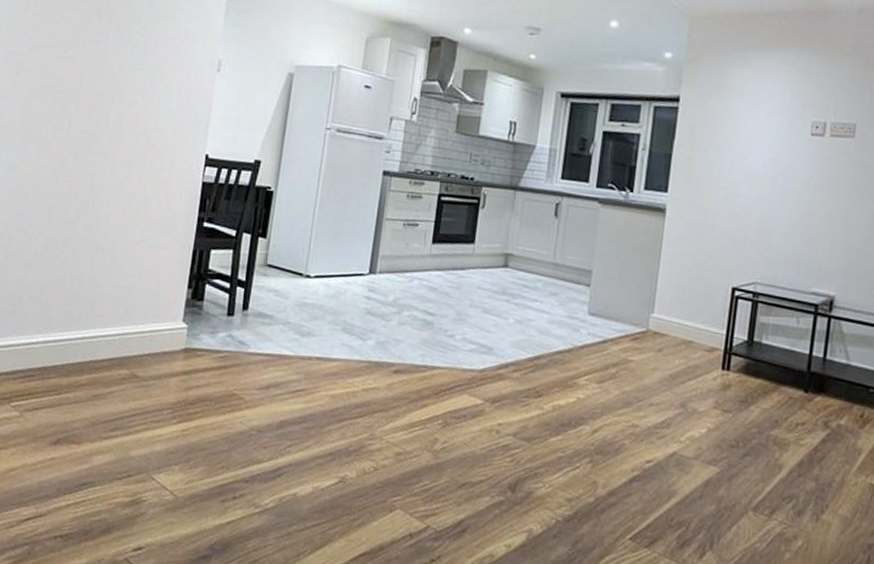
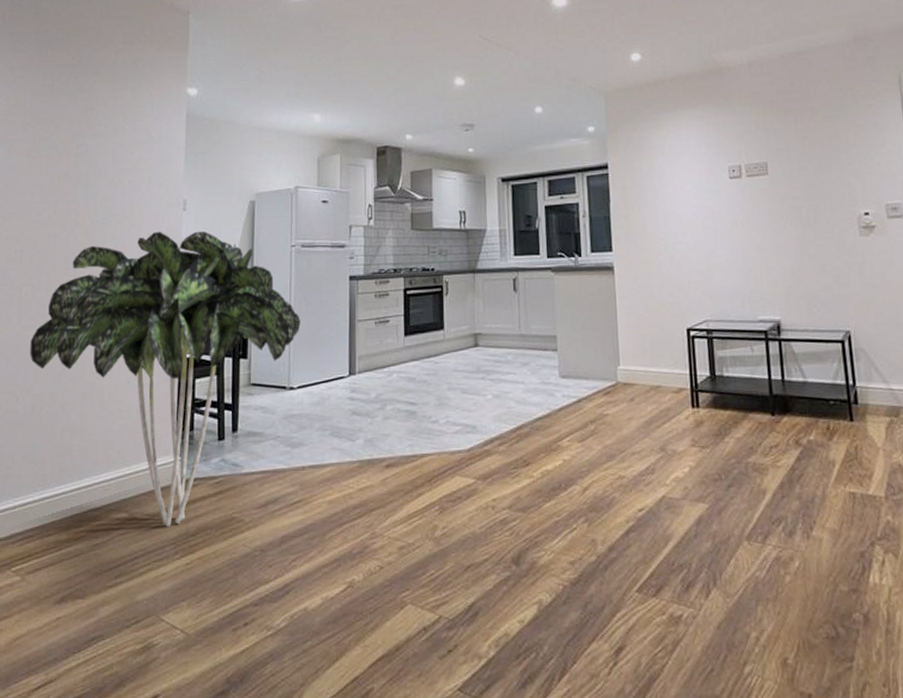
indoor plant: none [45,89,326,391] -> present [30,230,300,527]

